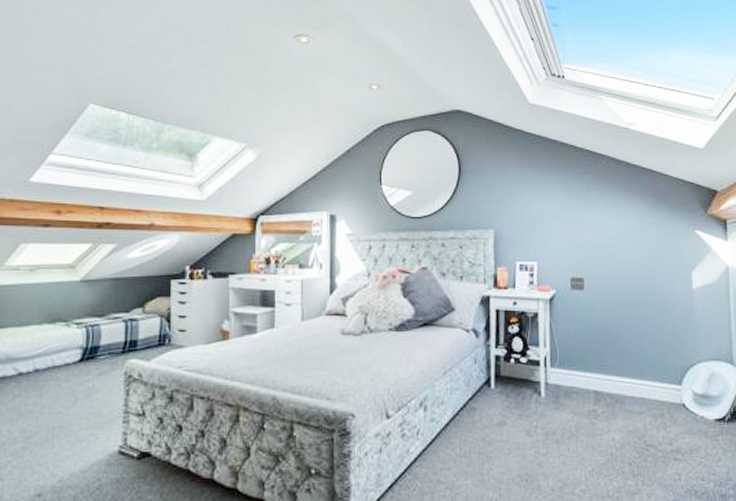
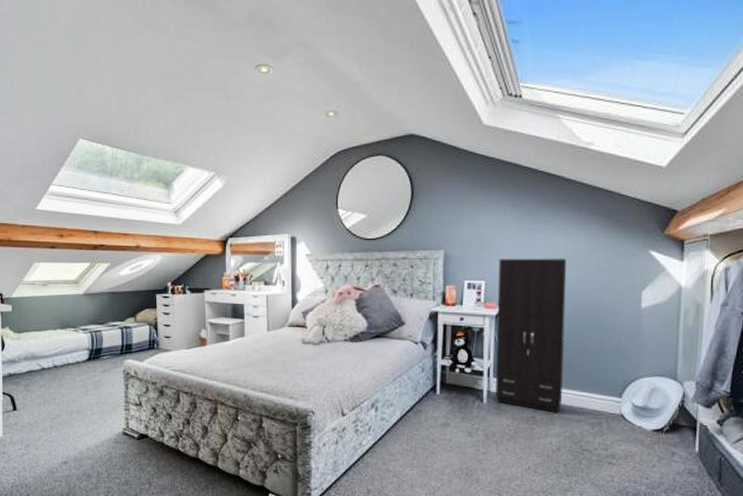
cabinet: none [550,238,622,405] -> present [495,258,567,413]

